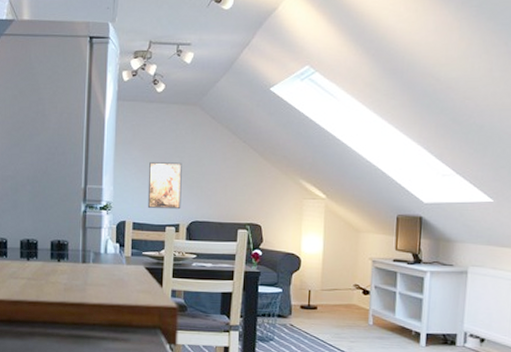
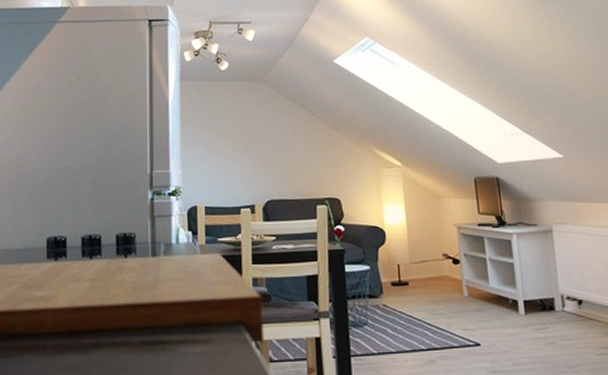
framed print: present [147,162,182,210] -> none [218,140,255,191]

